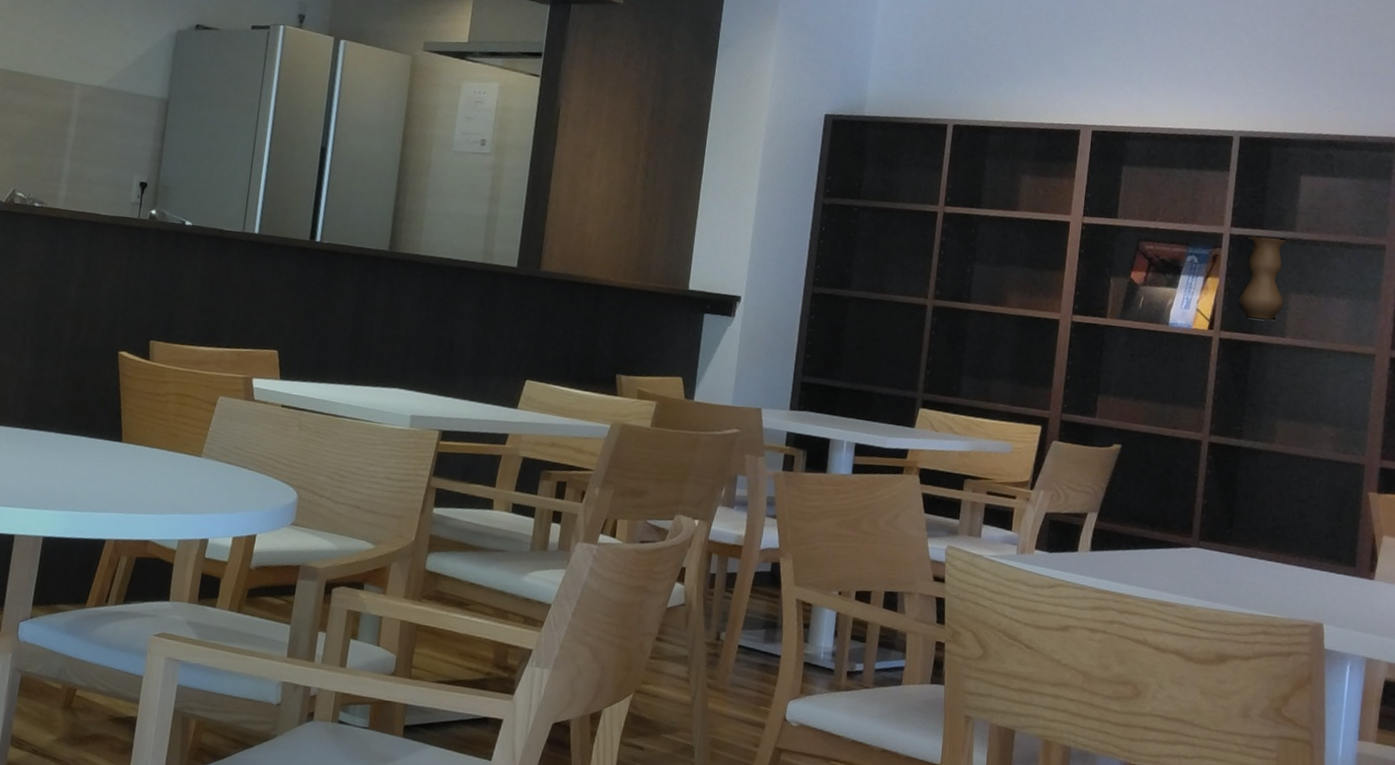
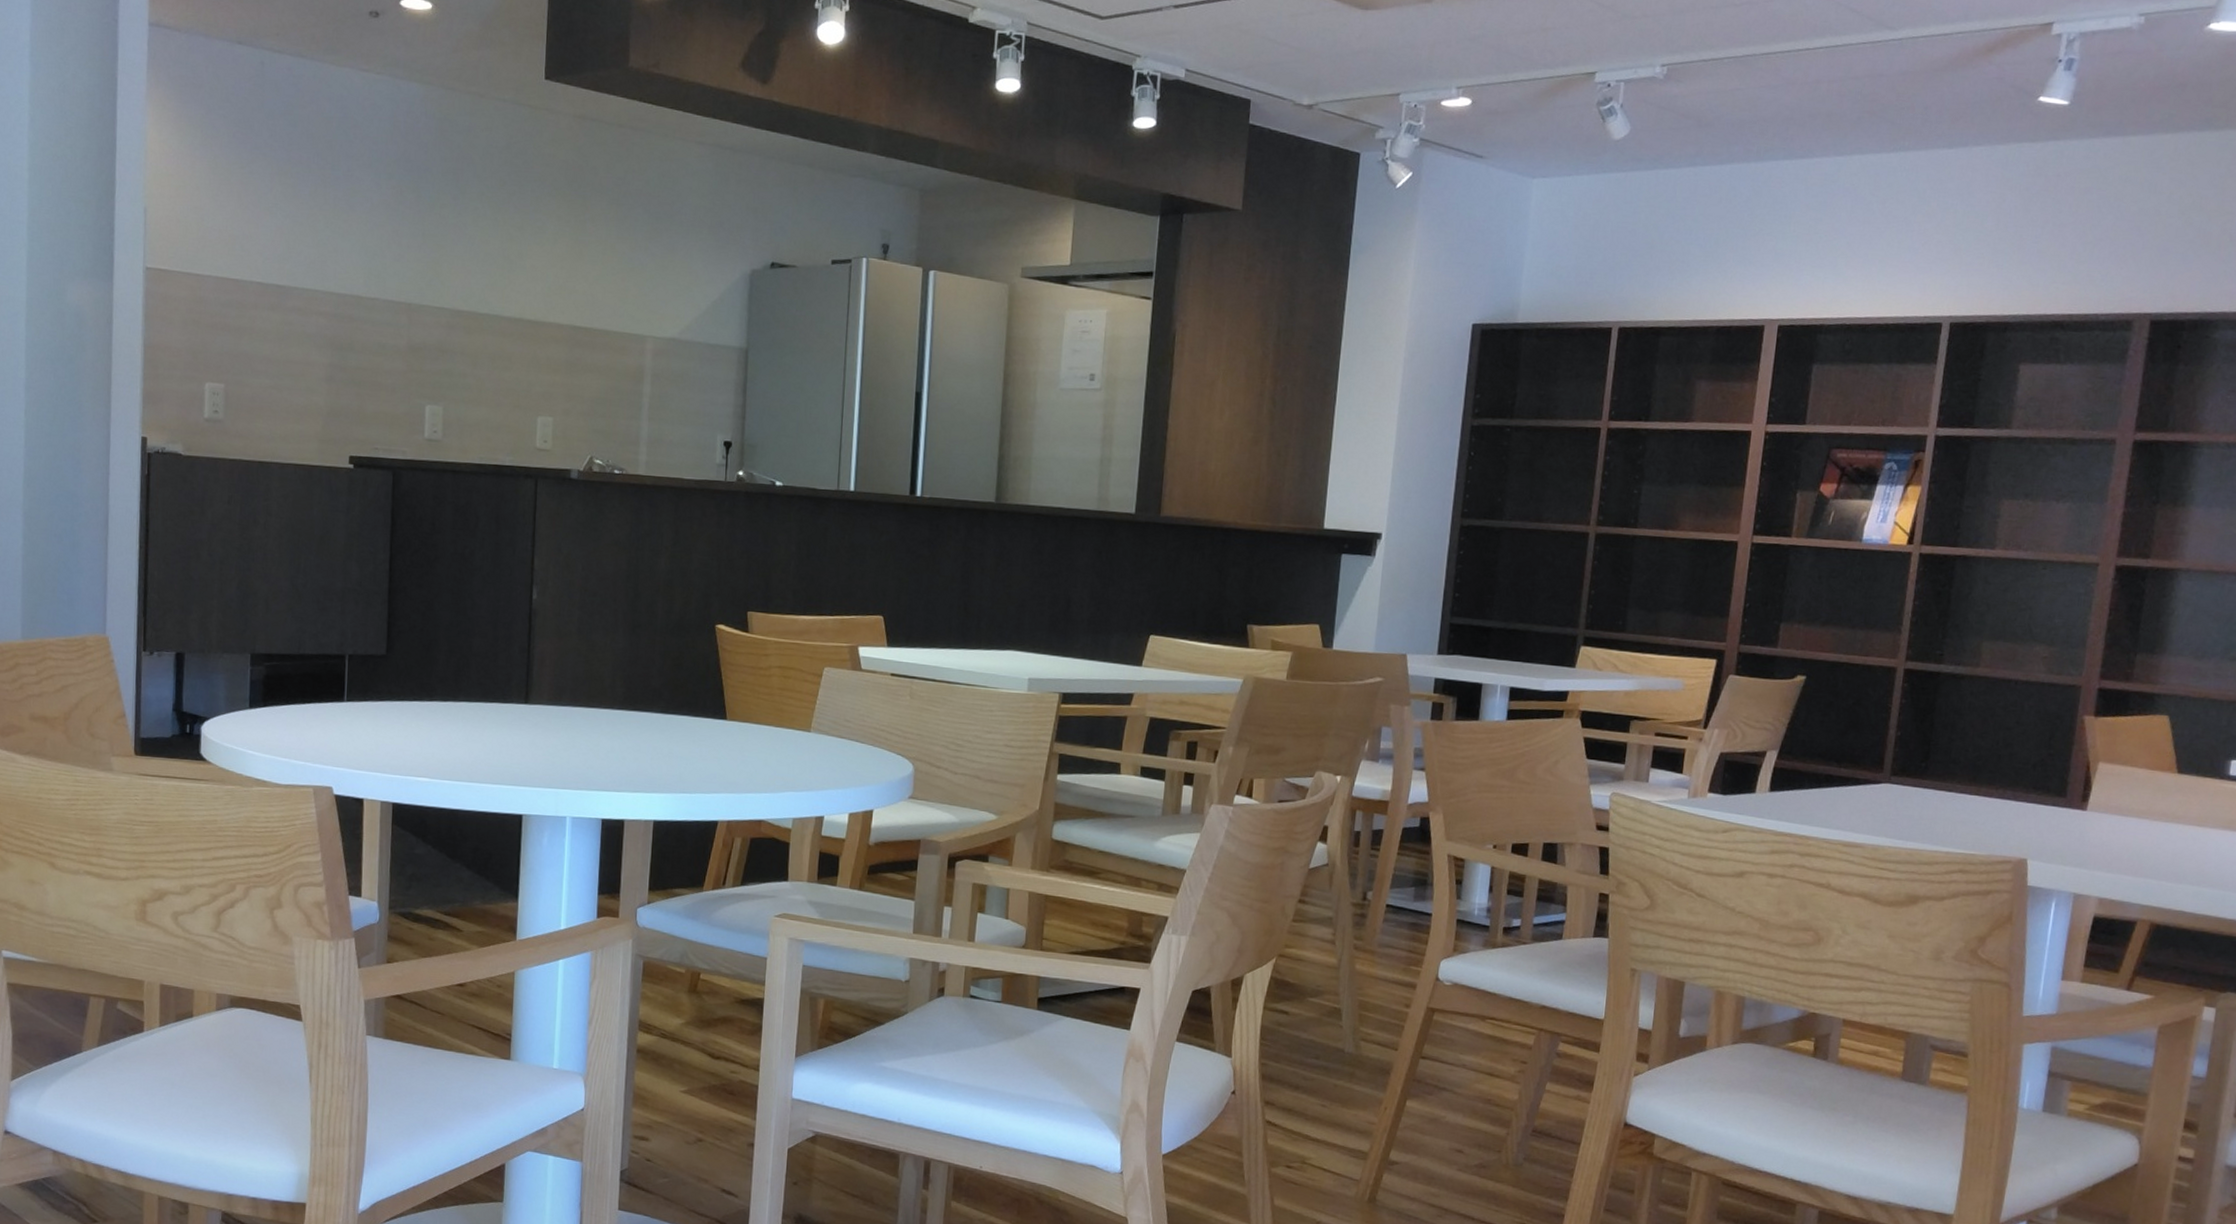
vase: present [1238,236,1287,321] -> none [1943,437,2001,531]

